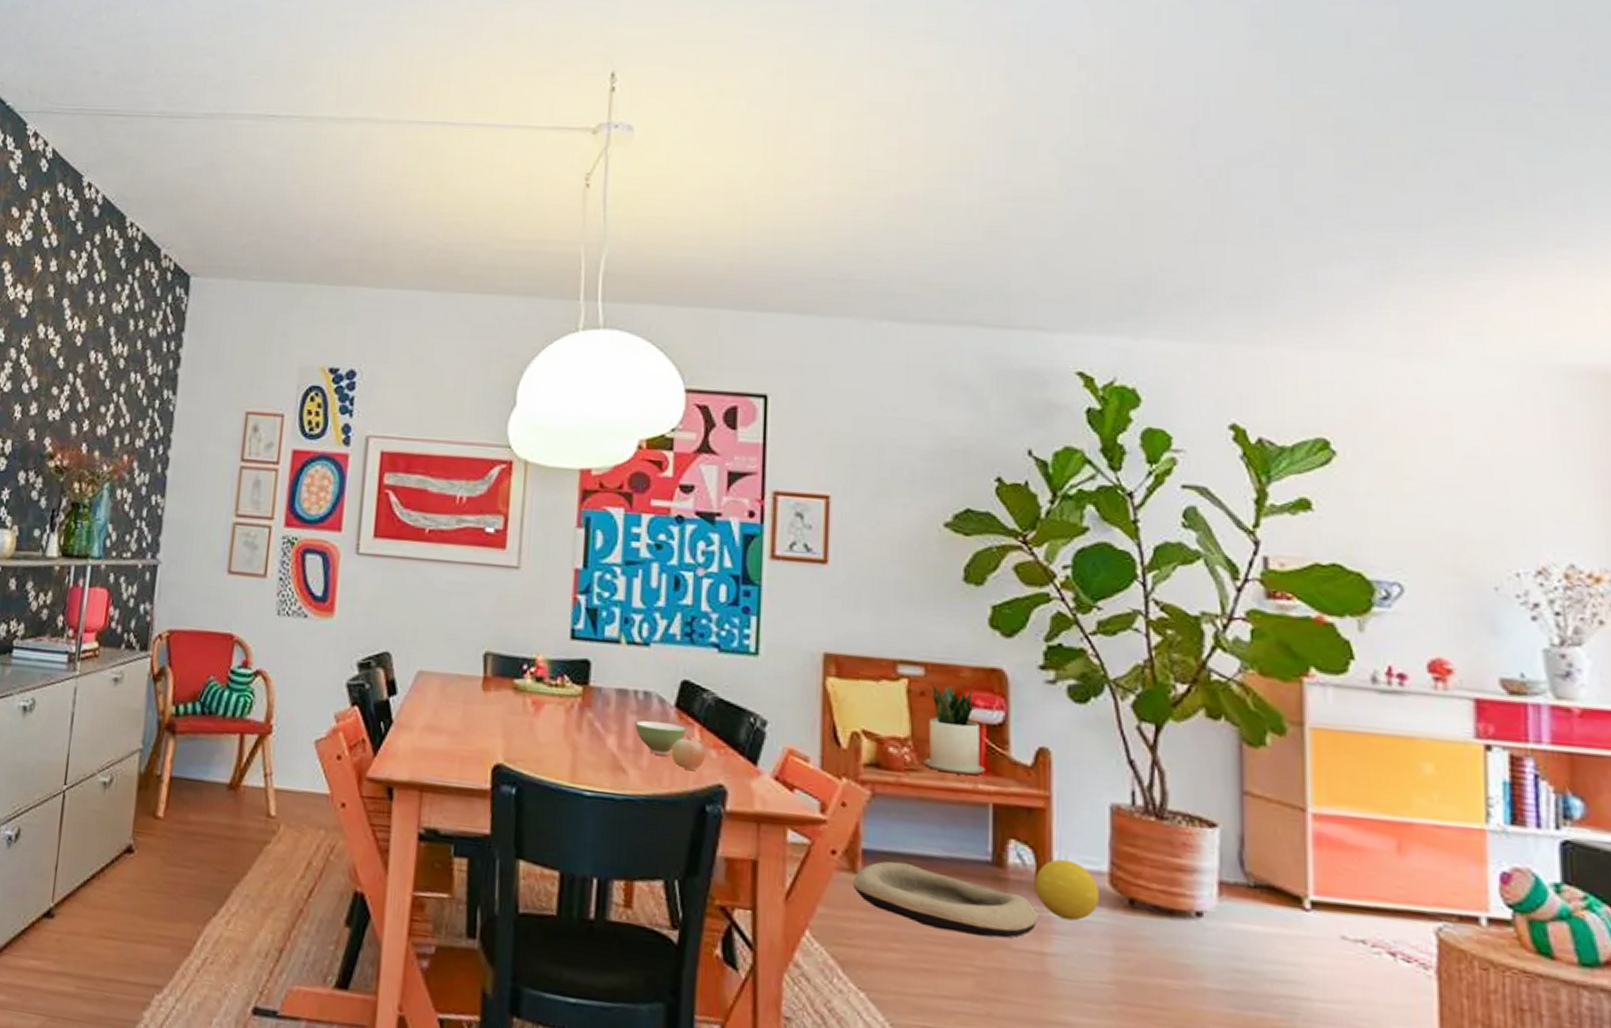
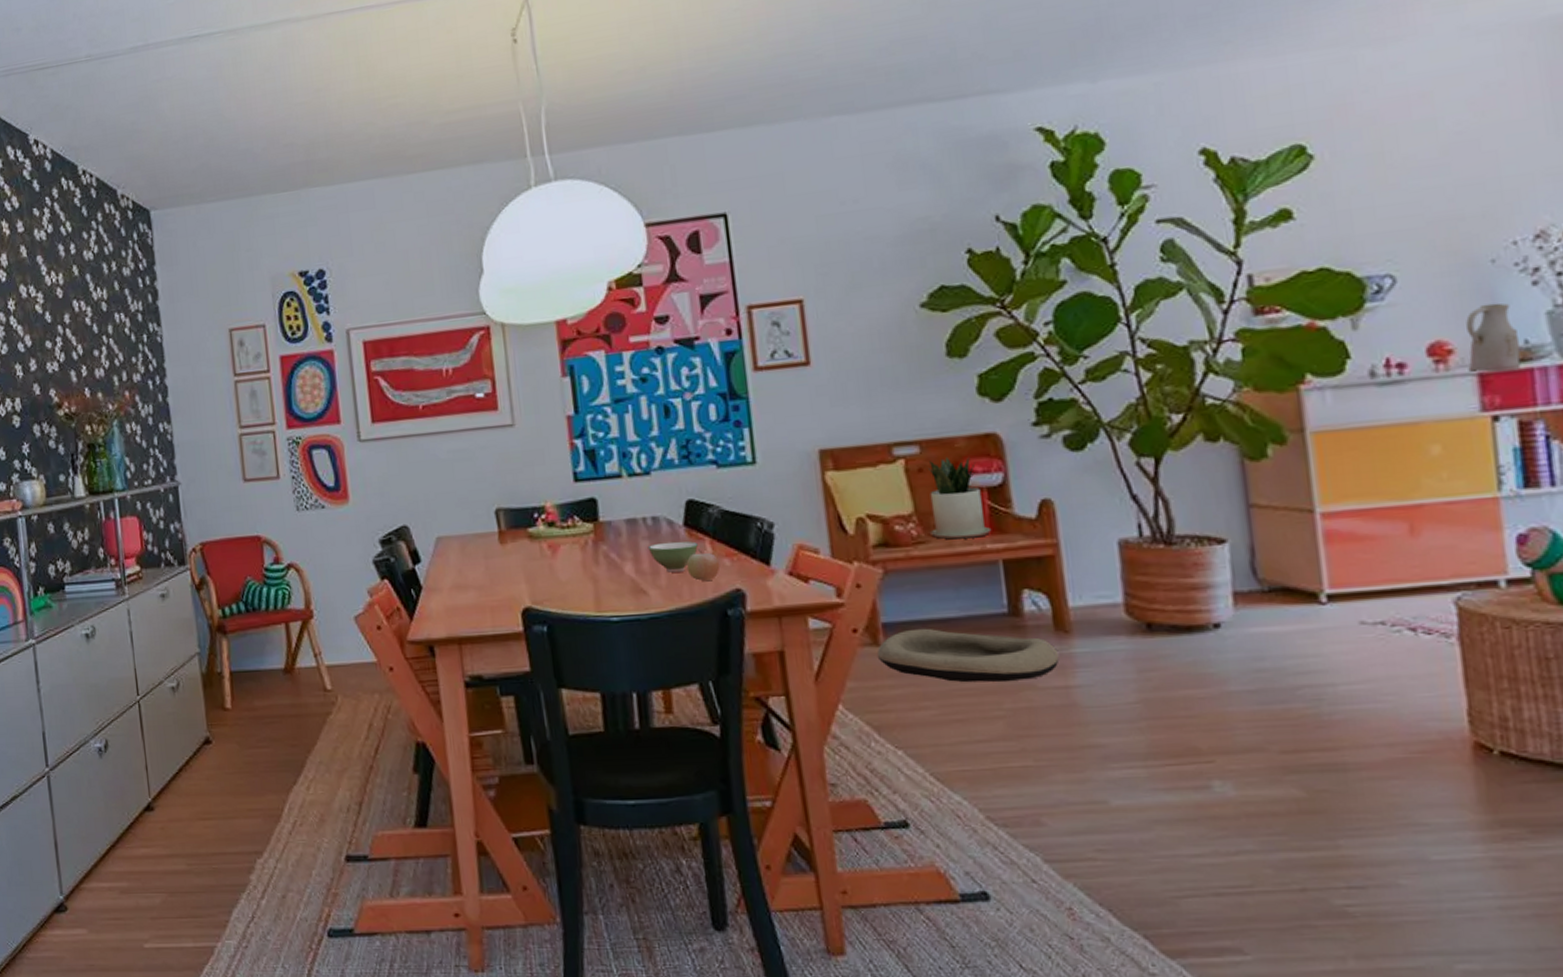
ball: present [1034,858,1100,921] -> none [1052,598,1118,653]
ceramic pitcher: none [1467,630,1517,703] -> present [1466,303,1521,373]

